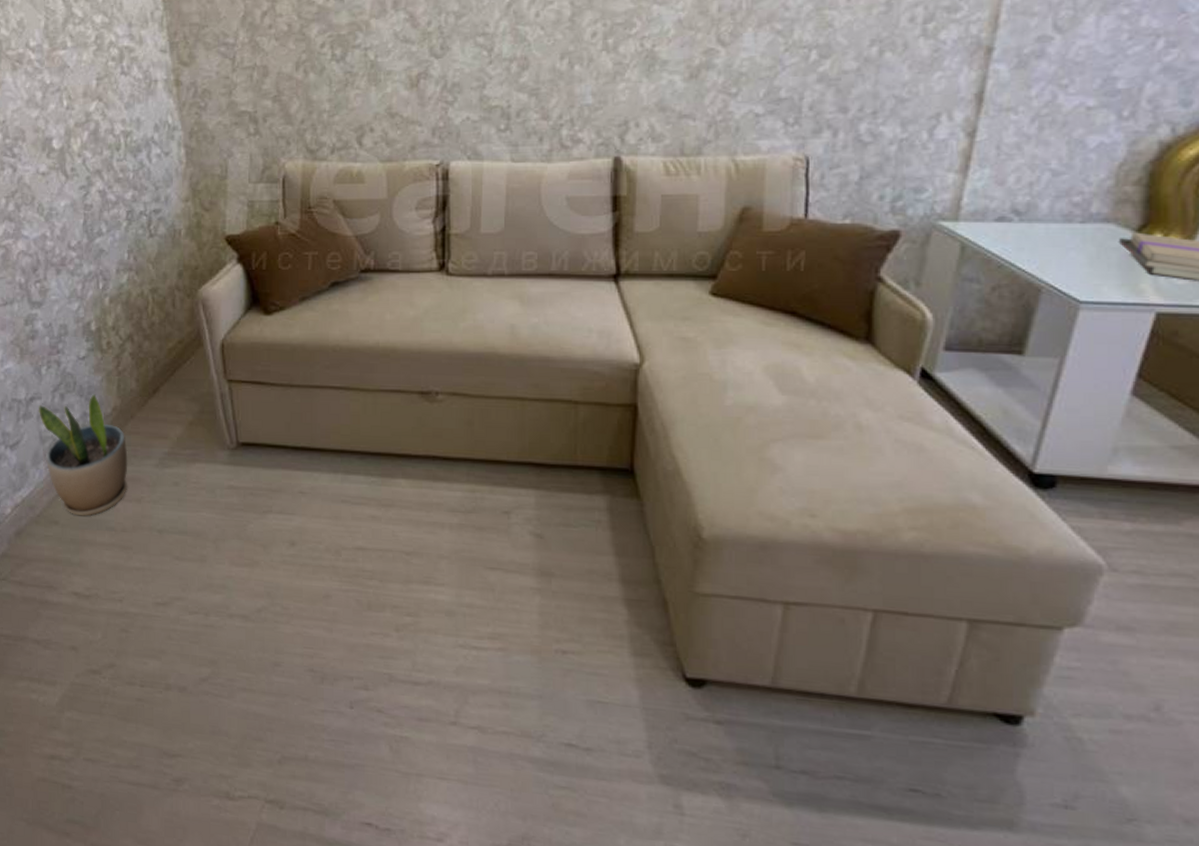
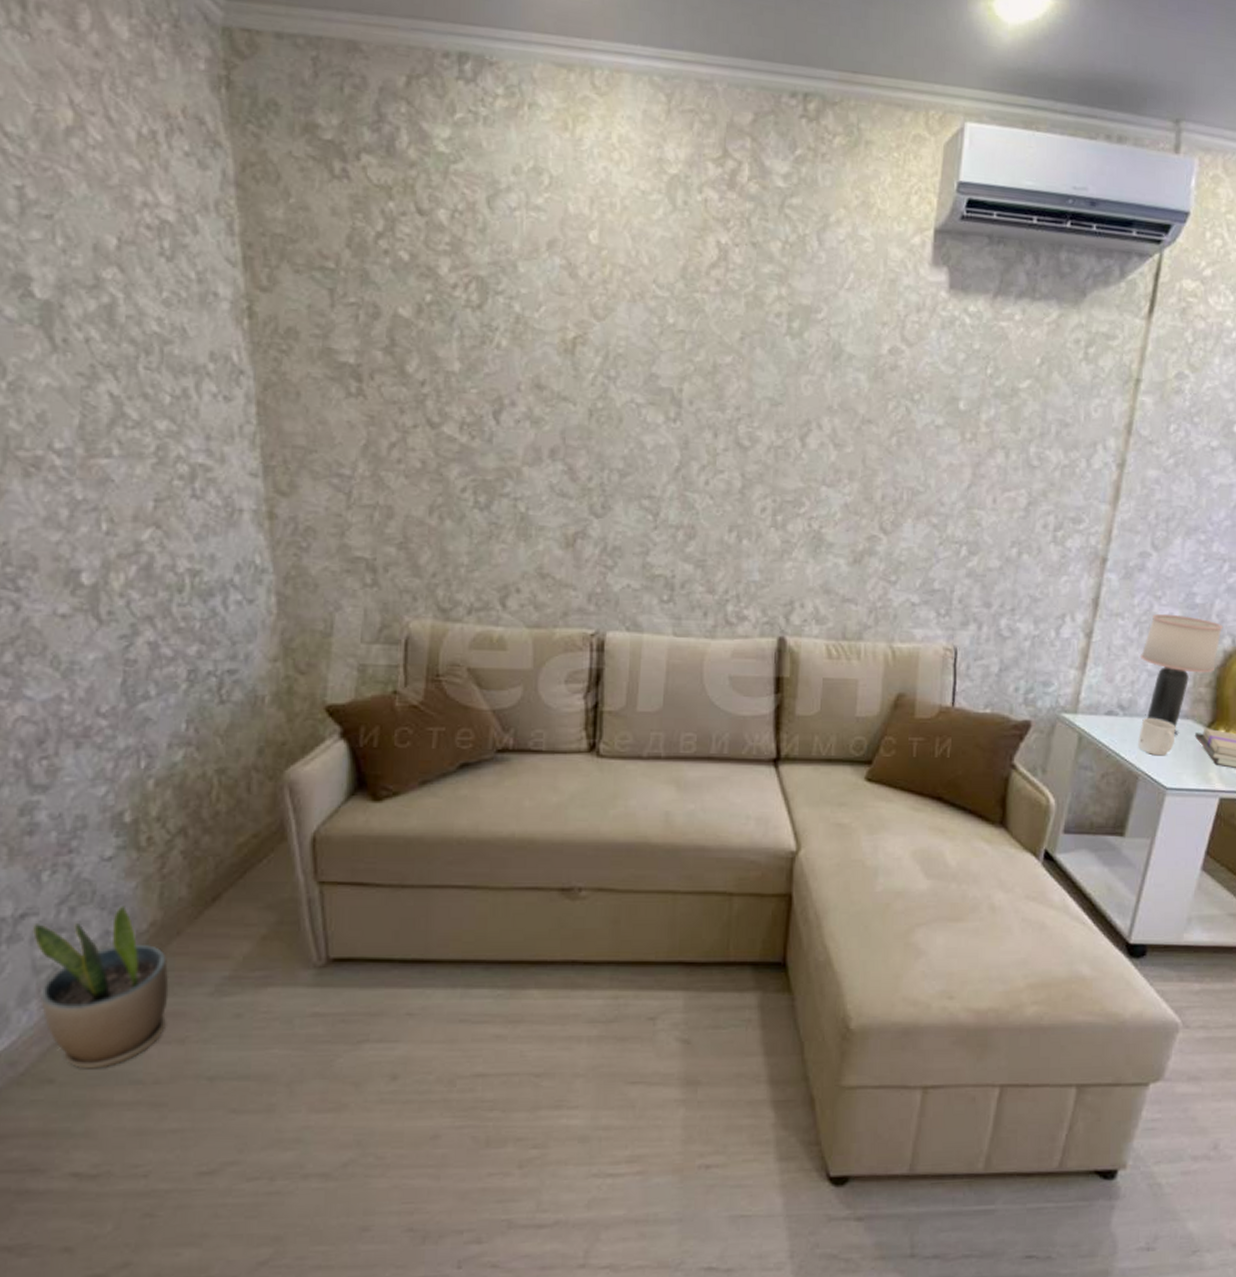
mug: none [1038,223,1093,266] -> present [1137,718,1177,756]
table lamp: none [1040,104,1158,241] -> present [1140,613,1223,735]

